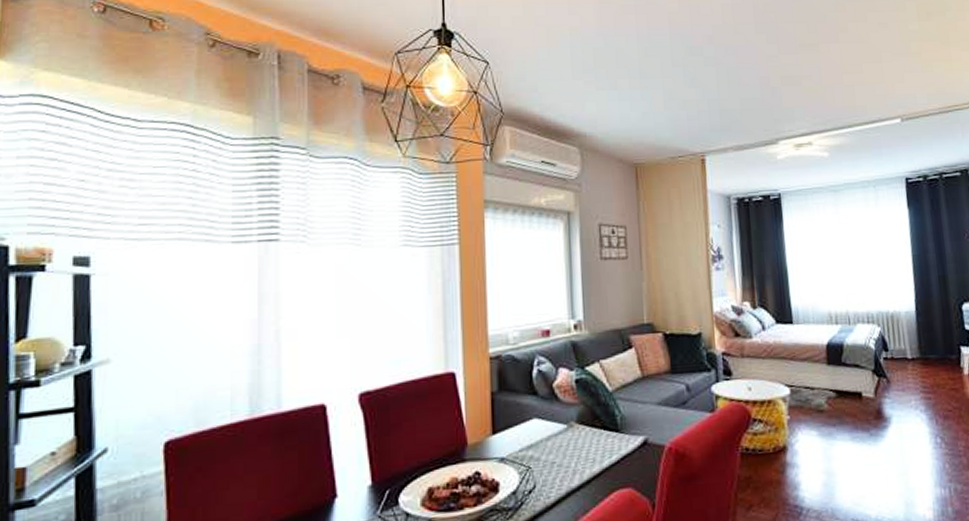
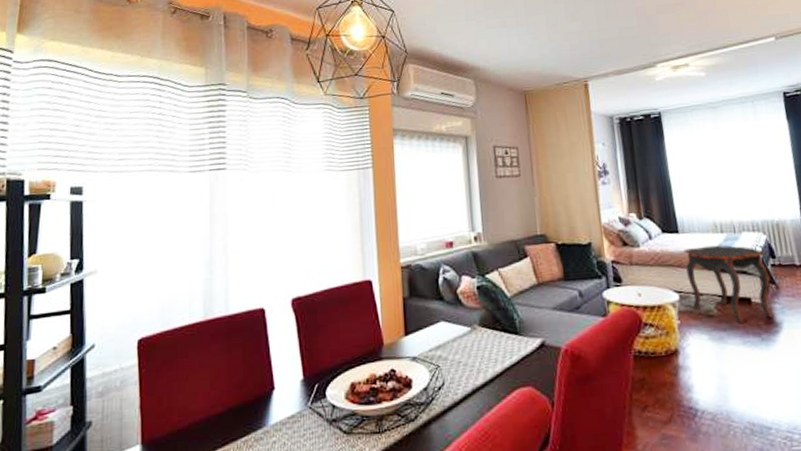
side table: none [797,337,883,419] -> present [683,245,773,324]

